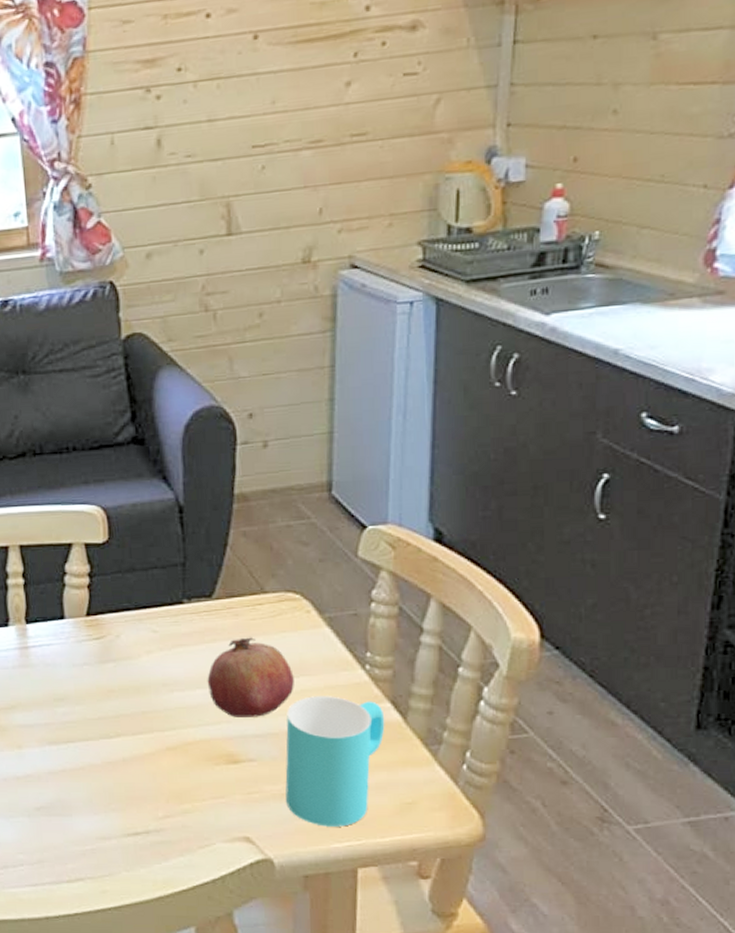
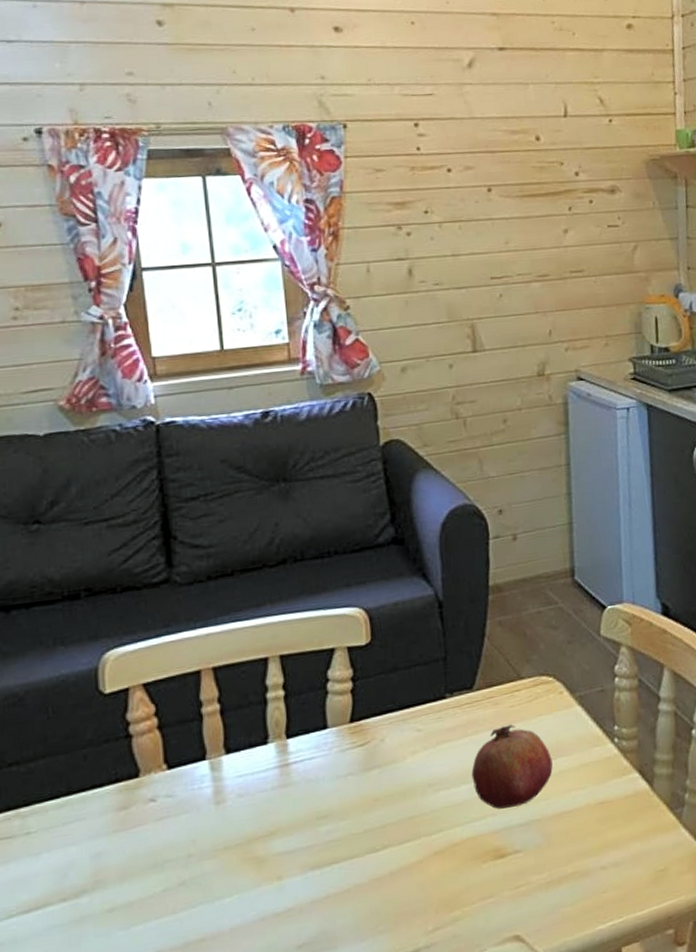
cup: present [285,696,385,827] -> none [547,773,635,910]

